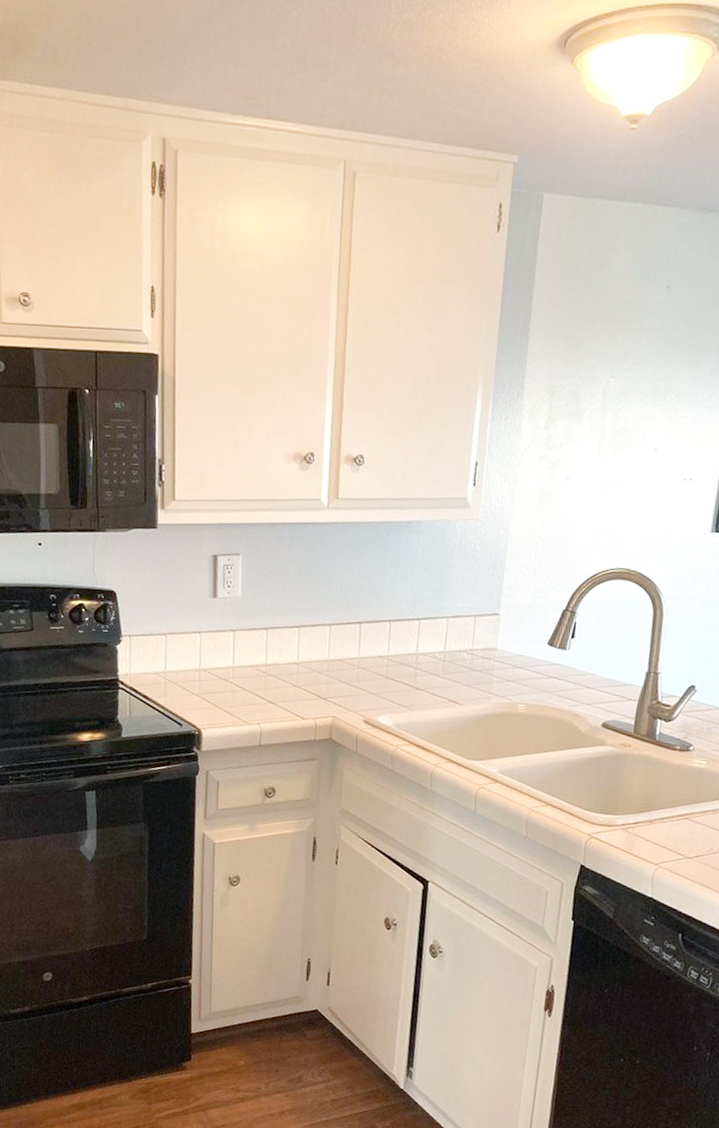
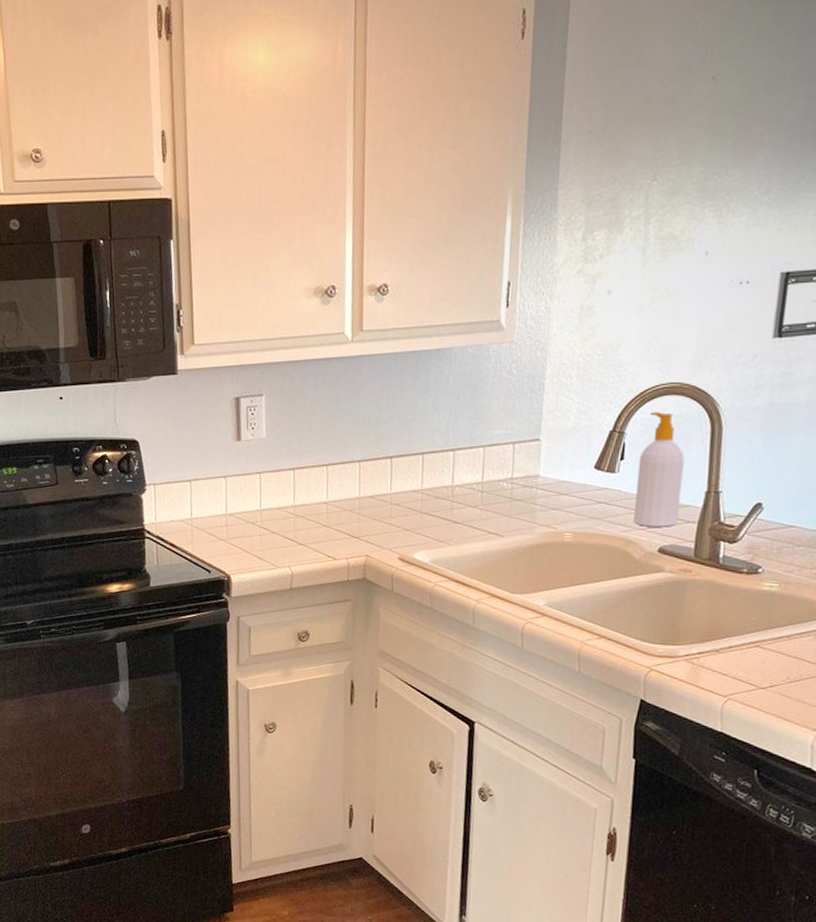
soap bottle: none [581,594,629,704] -> present [634,412,685,527]

